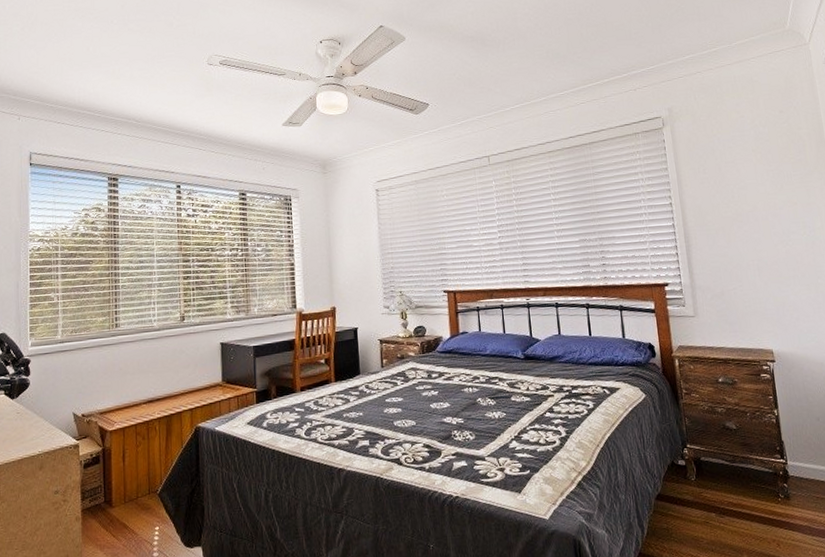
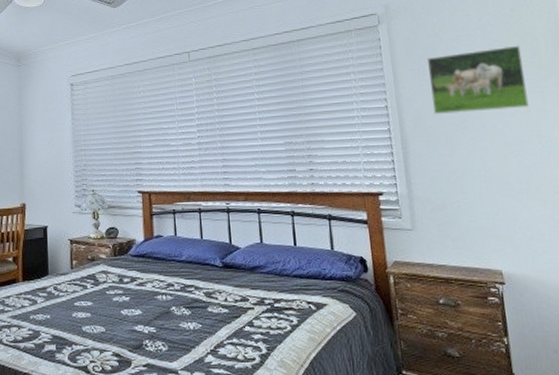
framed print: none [706,144,796,209] -> present [426,45,530,114]

